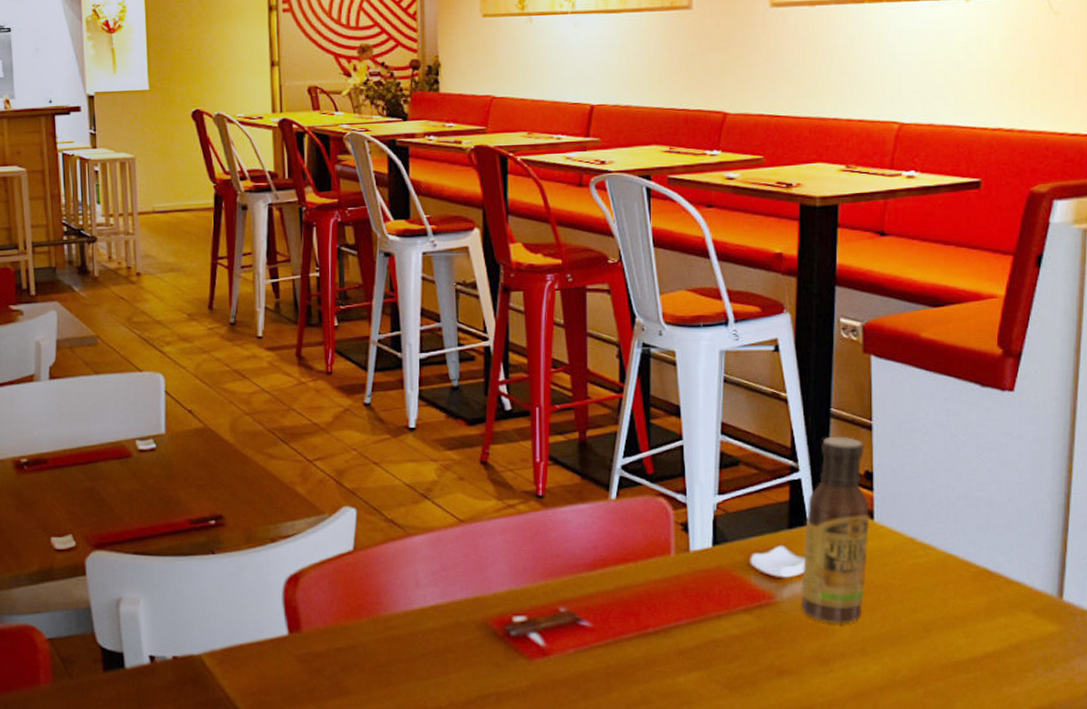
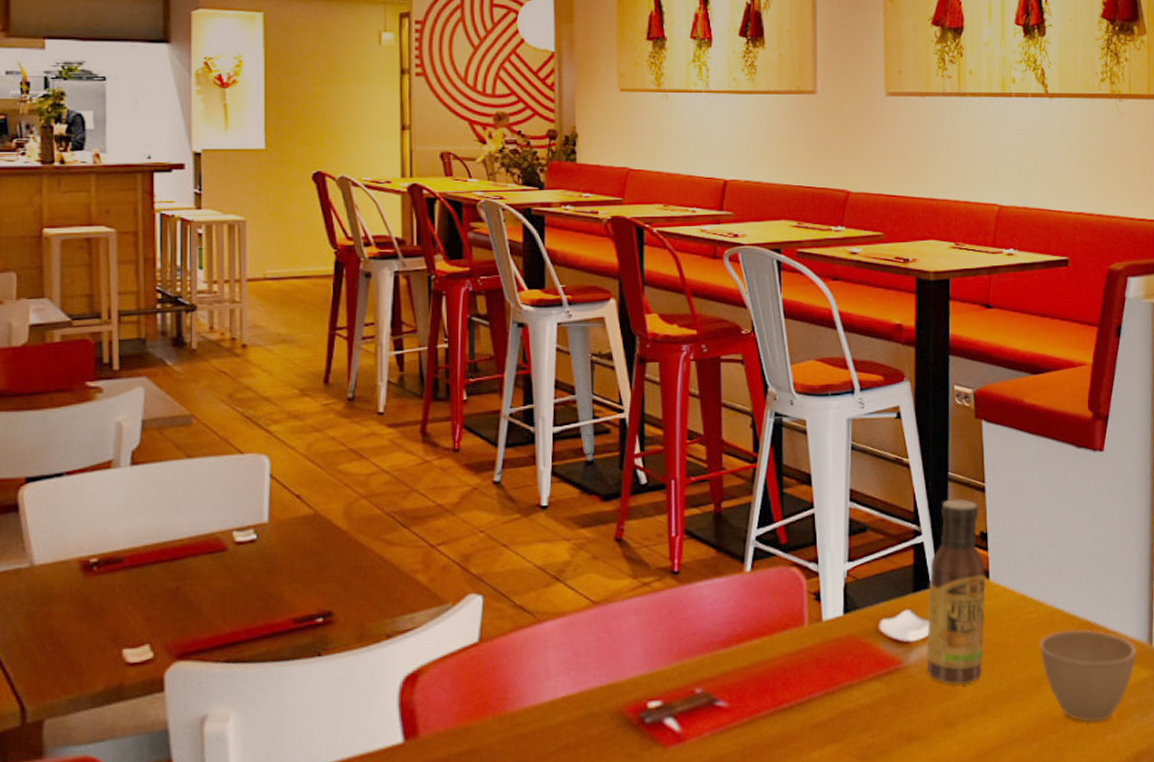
cup: none [929,577,1044,673] -> present [1040,629,1137,723]

